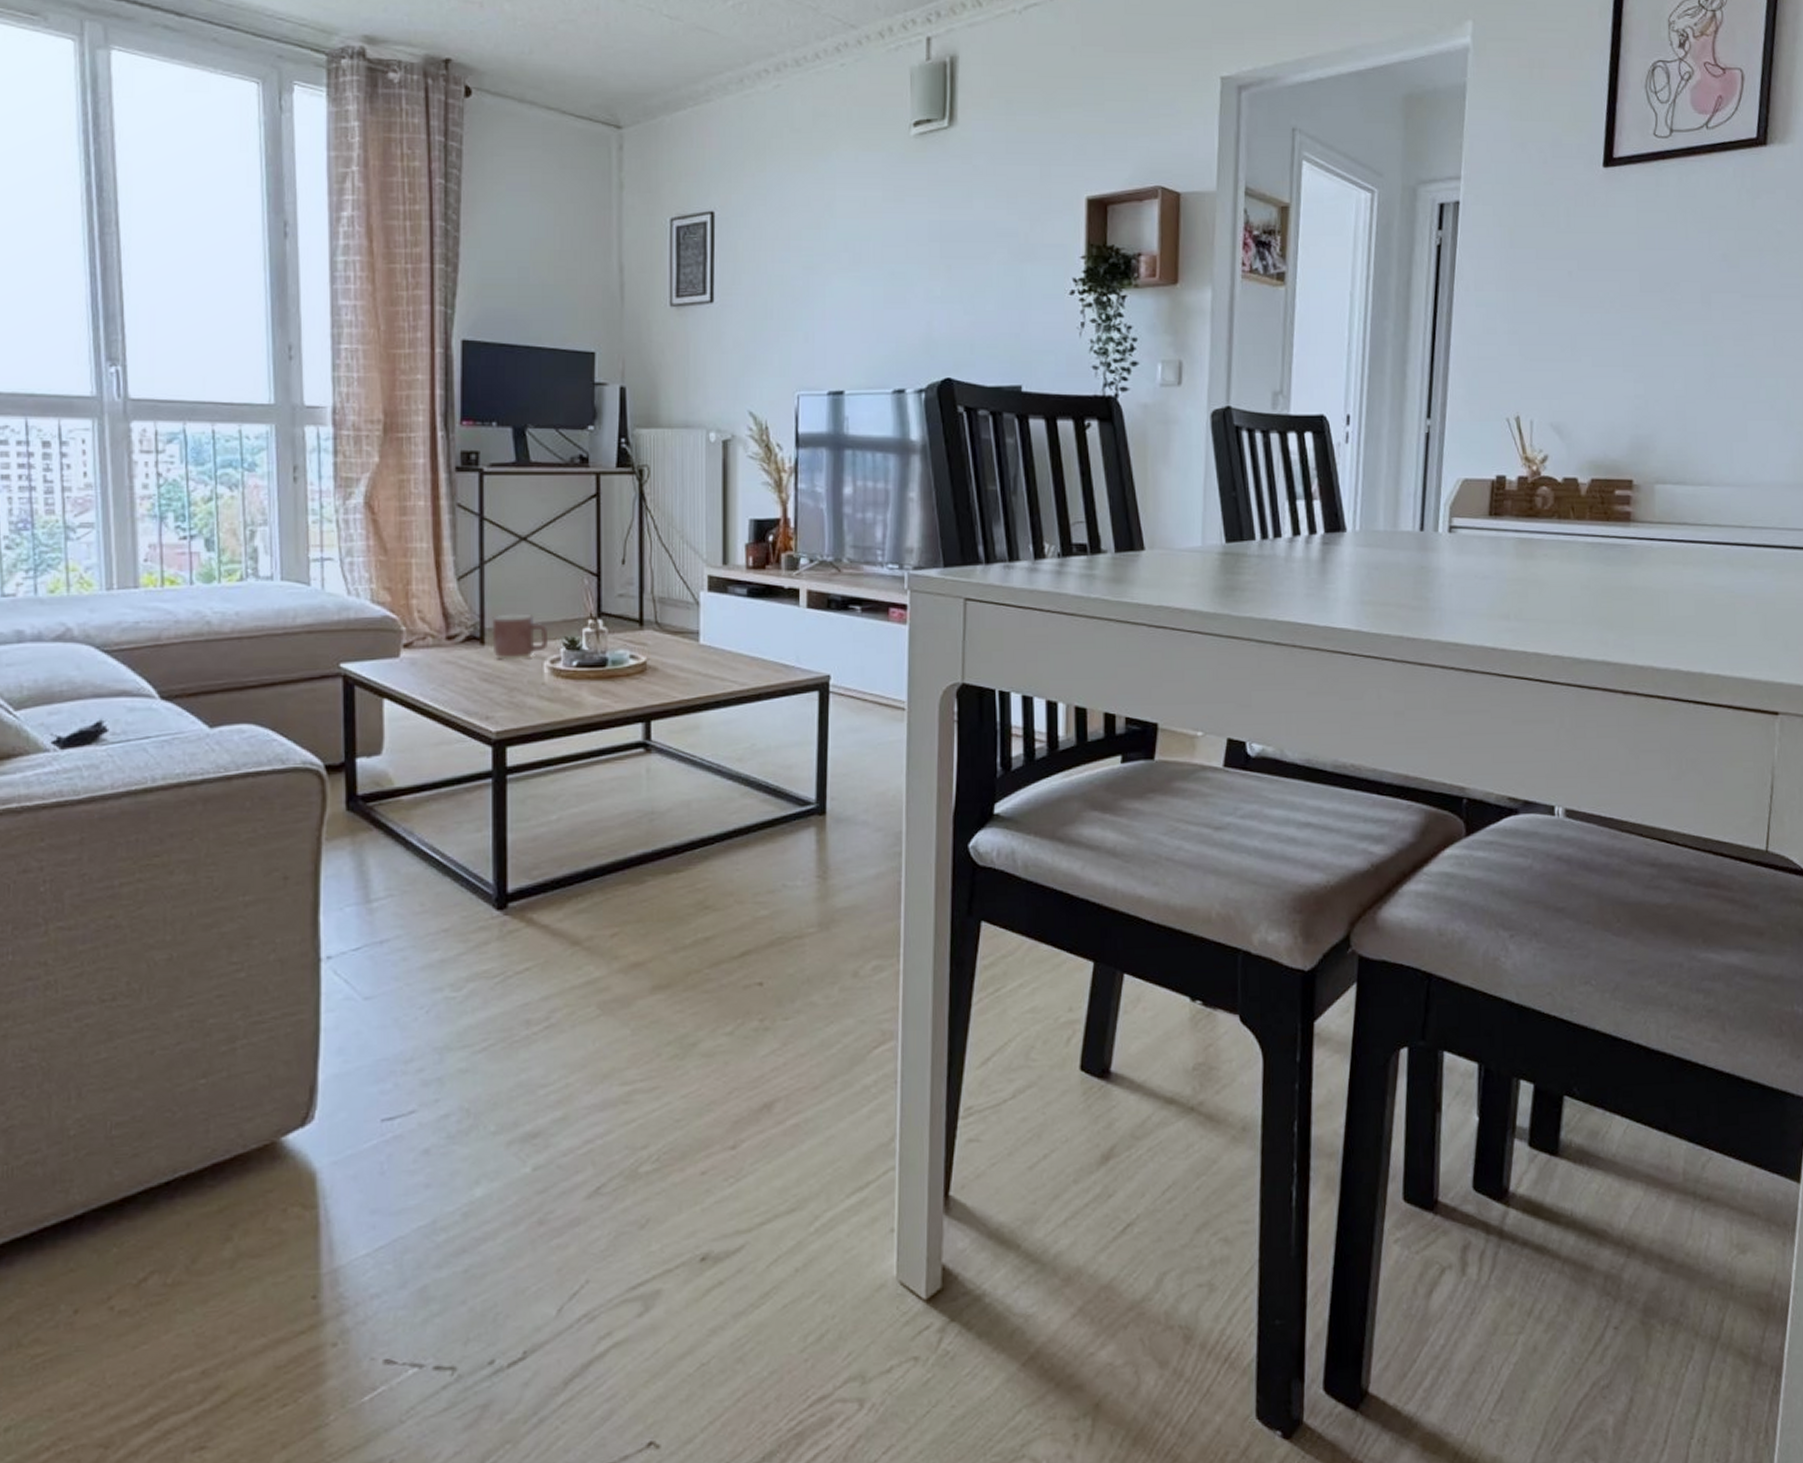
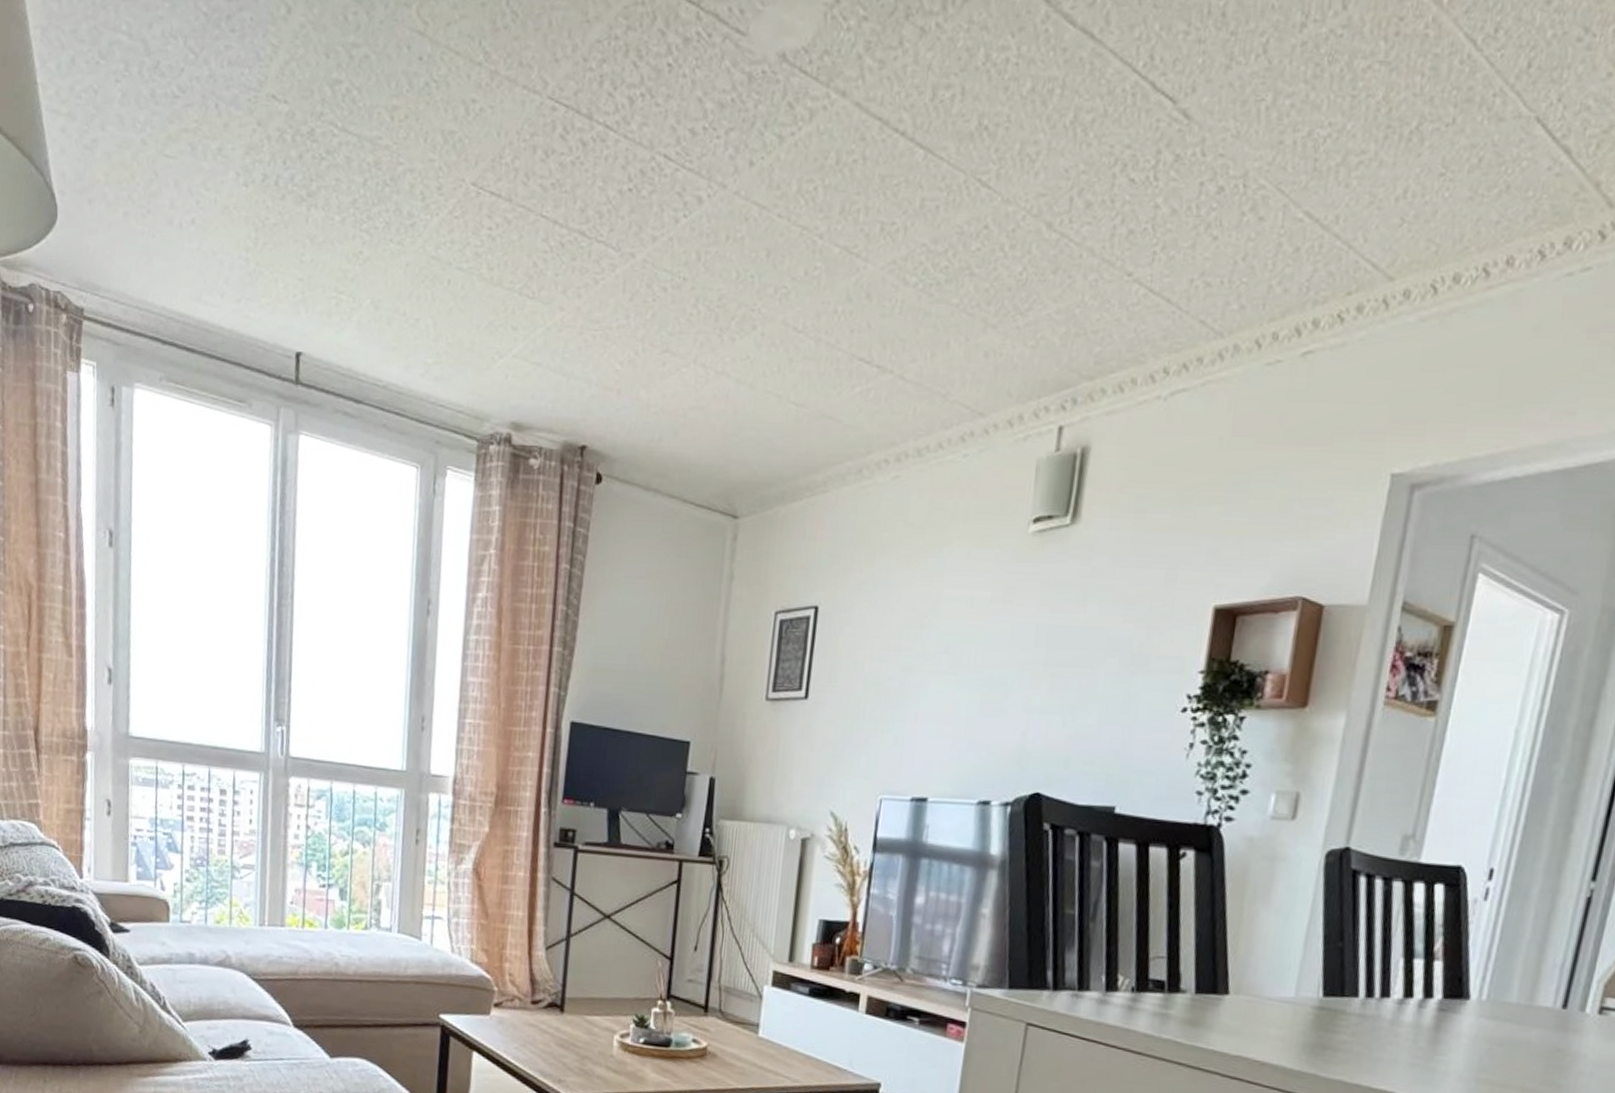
mug: present [492,613,547,661] -> none [570,986,621,1031]

